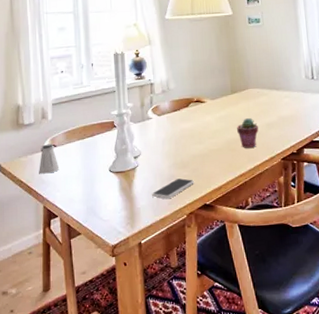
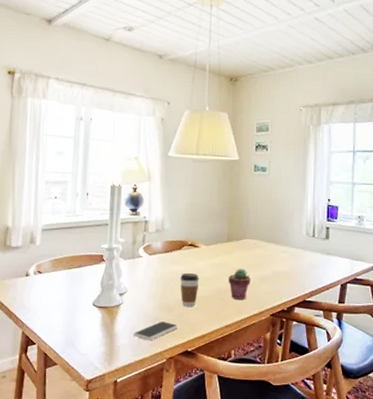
saltshaker: present [39,144,60,174] -> none [21,269,43,300]
coffee cup: none [190,128,210,162] -> present [180,272,200,308]

